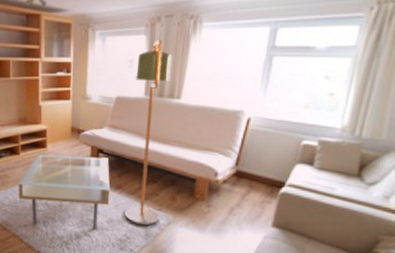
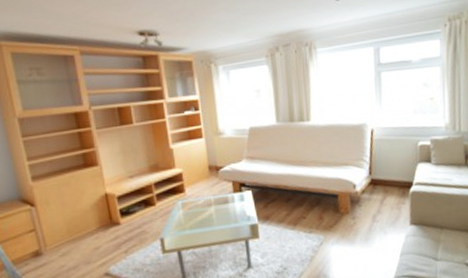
floor lamp: present [124,39,173,226] -> none [263,68,311,253]

